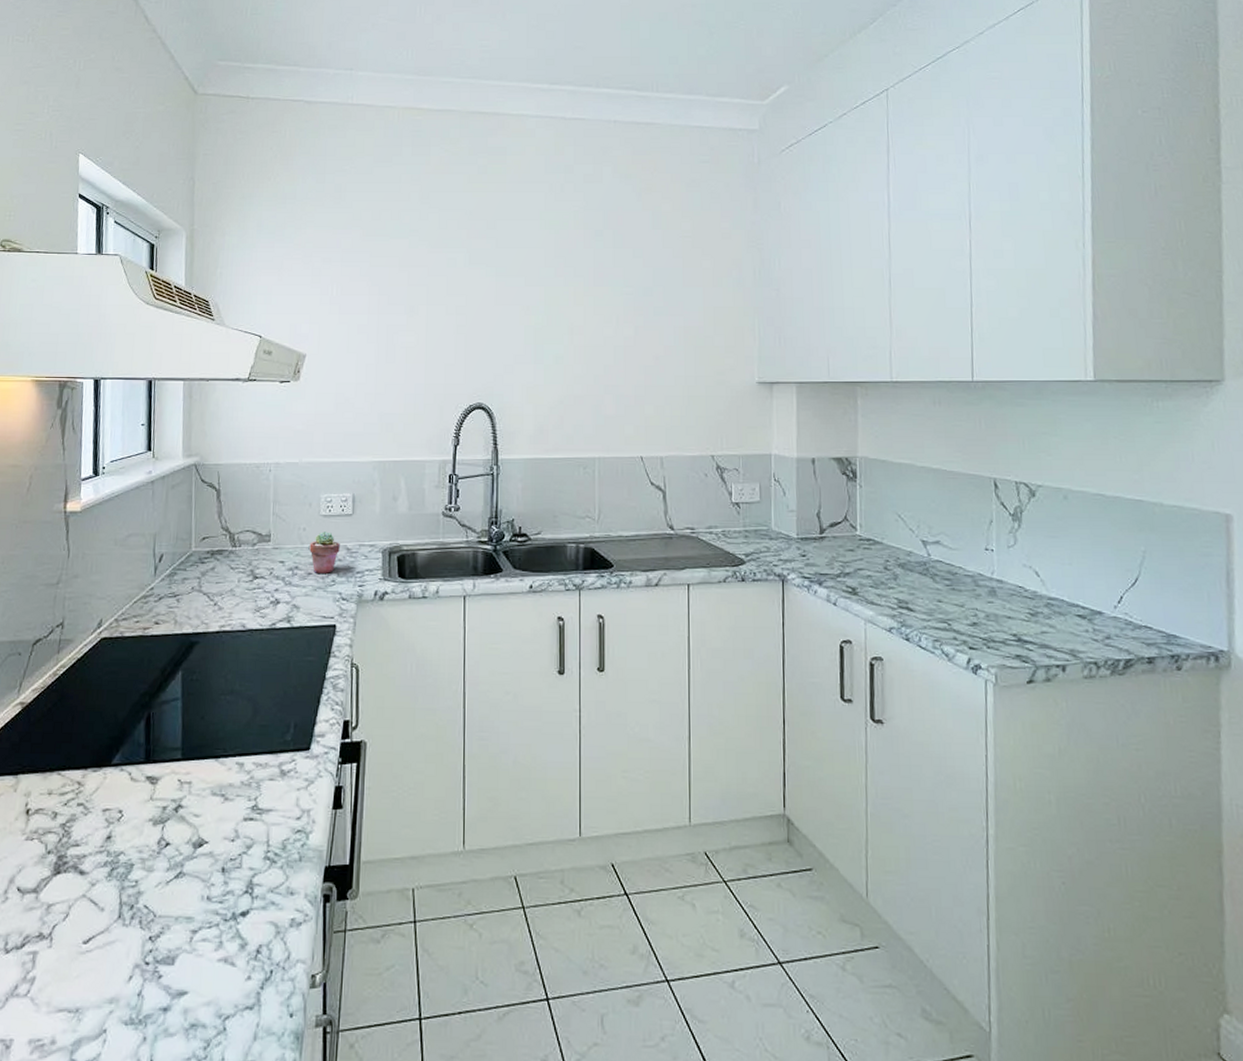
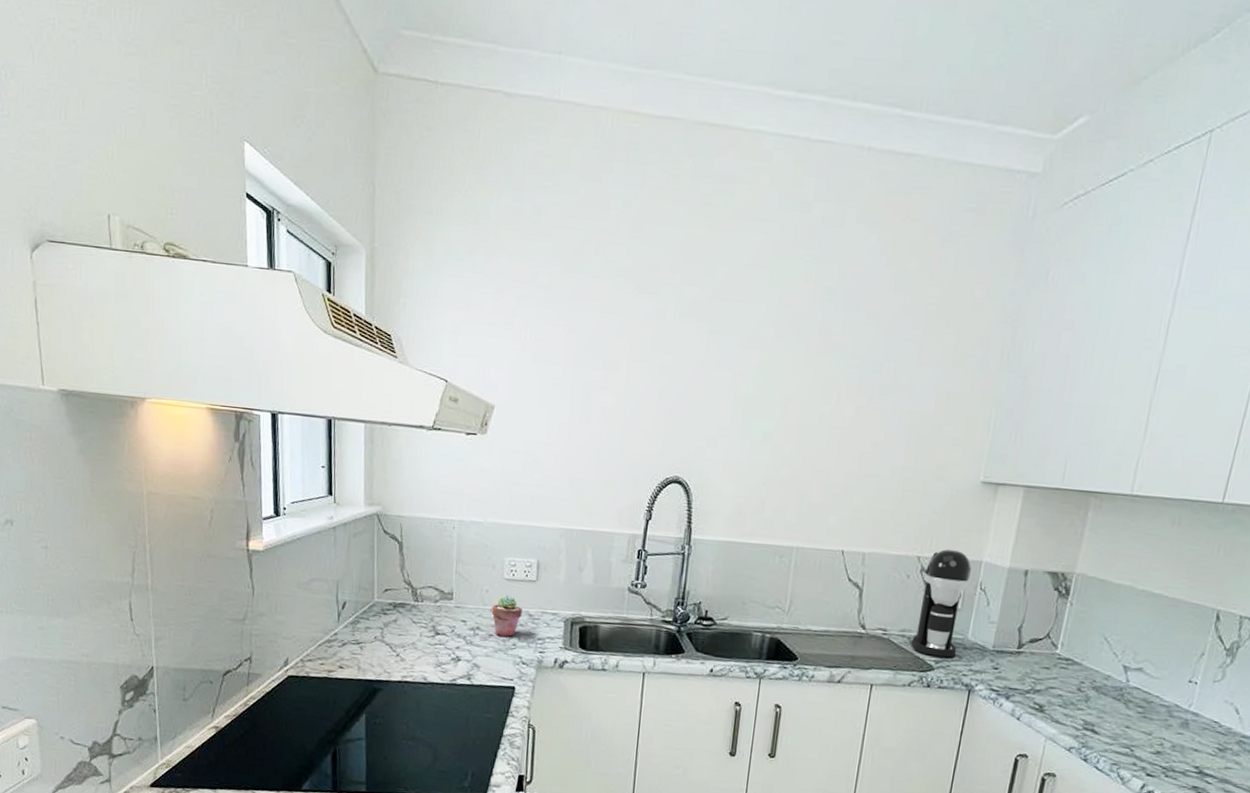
coffee maker: none [719,445,764,550] -> present [911,548,971,658]

